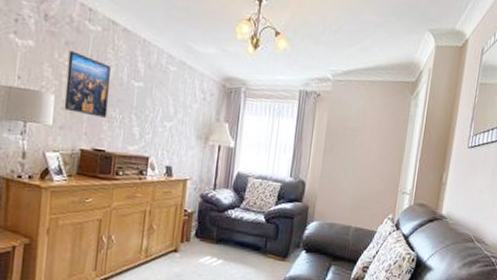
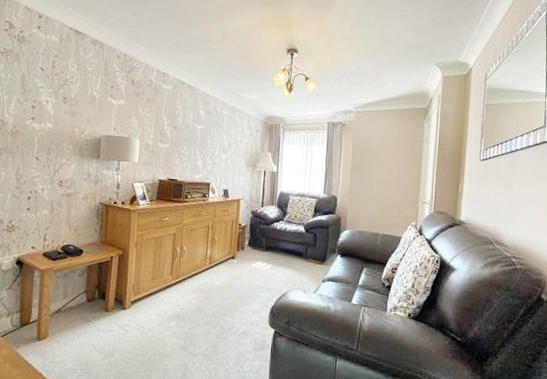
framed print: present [64,51,112,118] -> none [146,106,181,155]

